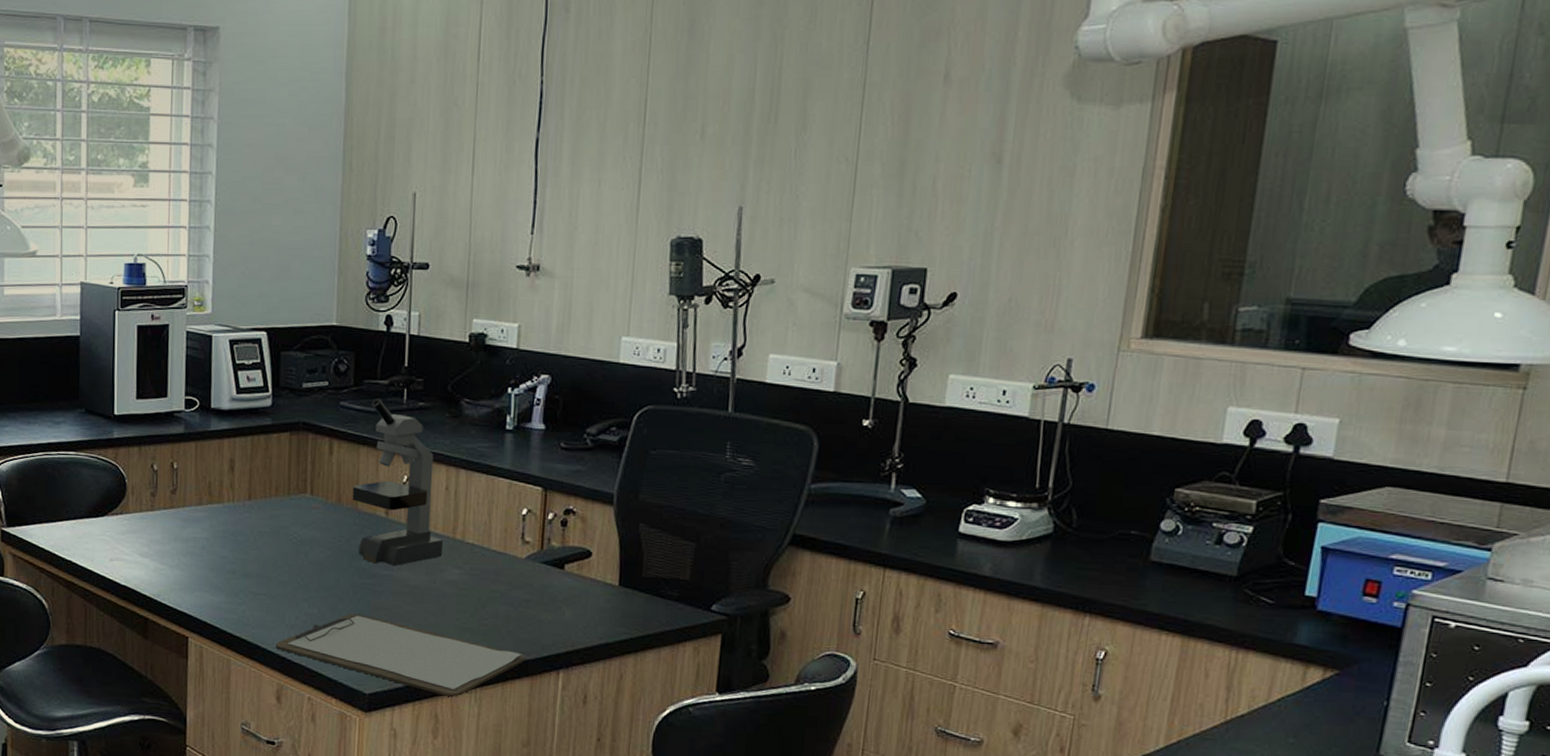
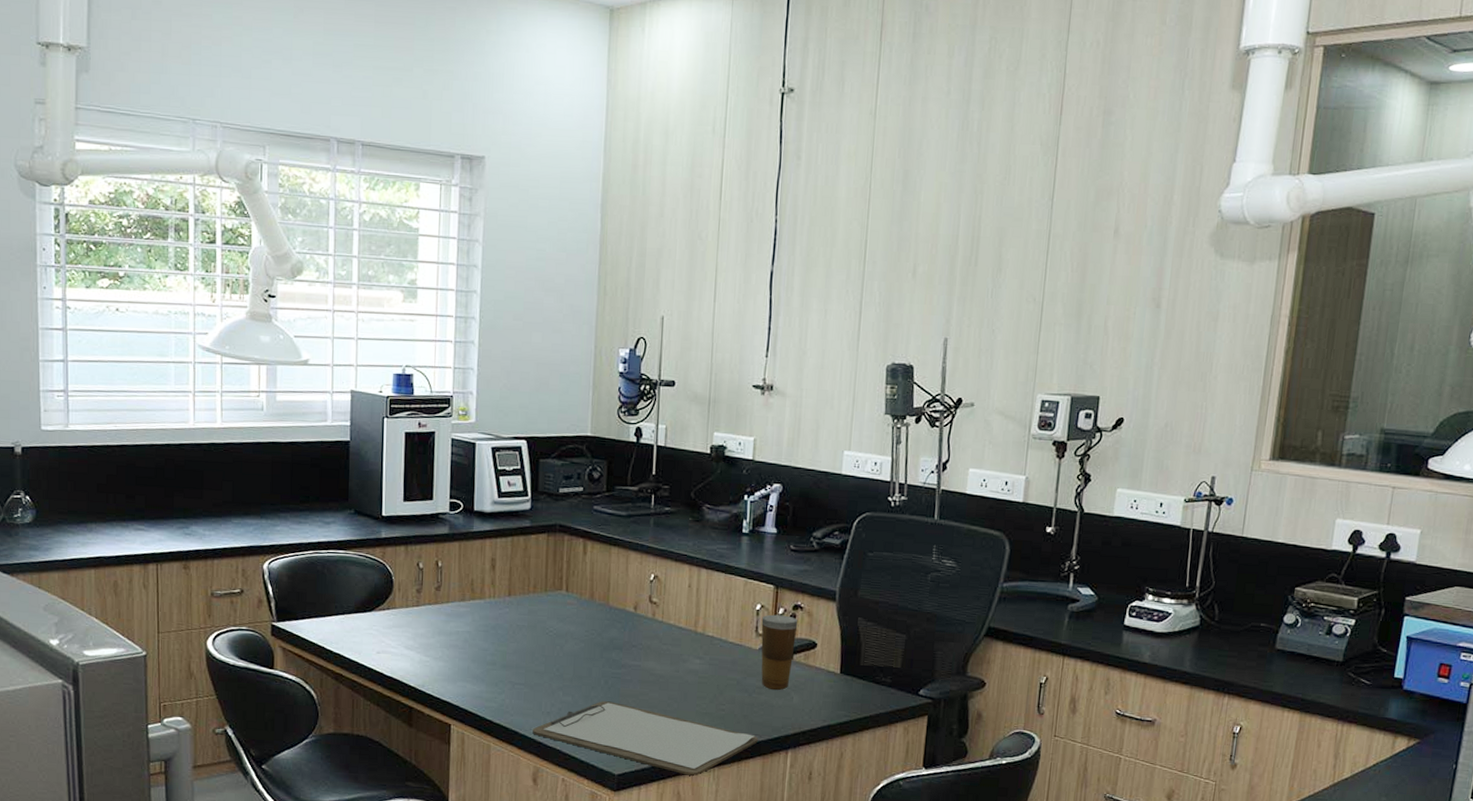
microscope: present [352,399,443,567] -> none [604,504,686,657]
beverage cup: none [528,519,570,605] -> present [761,614,798,691]

